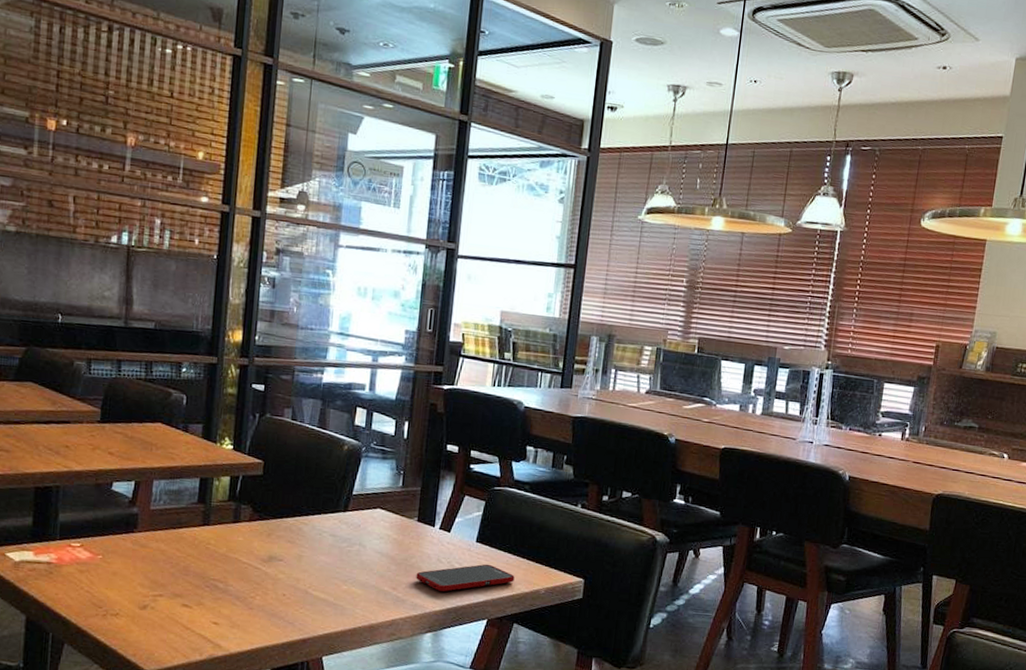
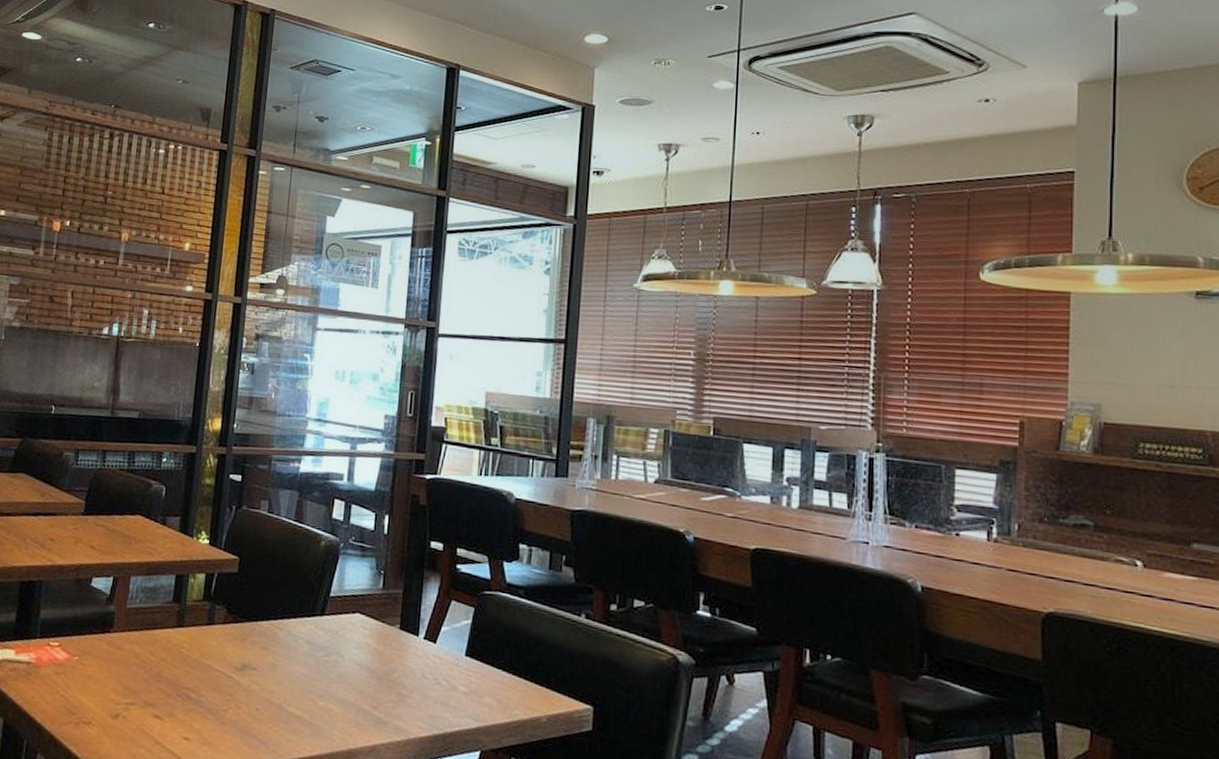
cell phone: present [416,564,515,592] -> none [398,682,511,714]

